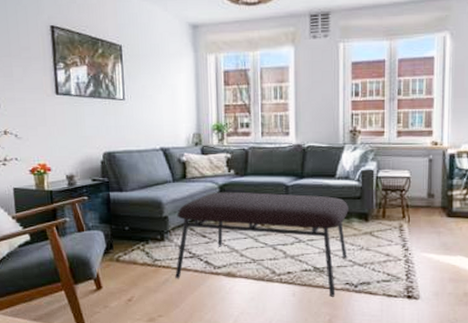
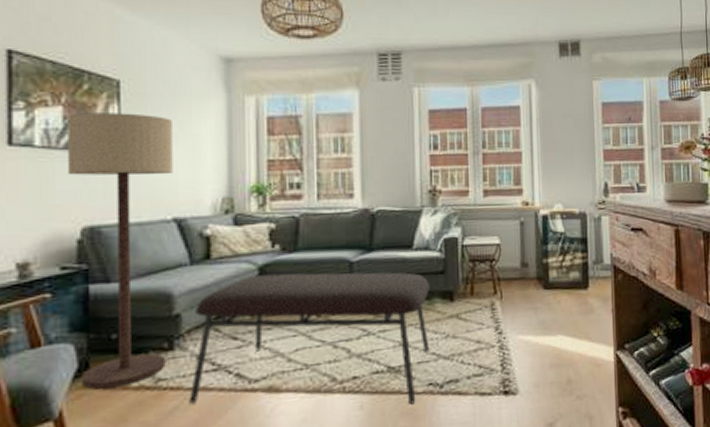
floor lamp: none [90,70,160,262] -> present [67,113,173,390]

